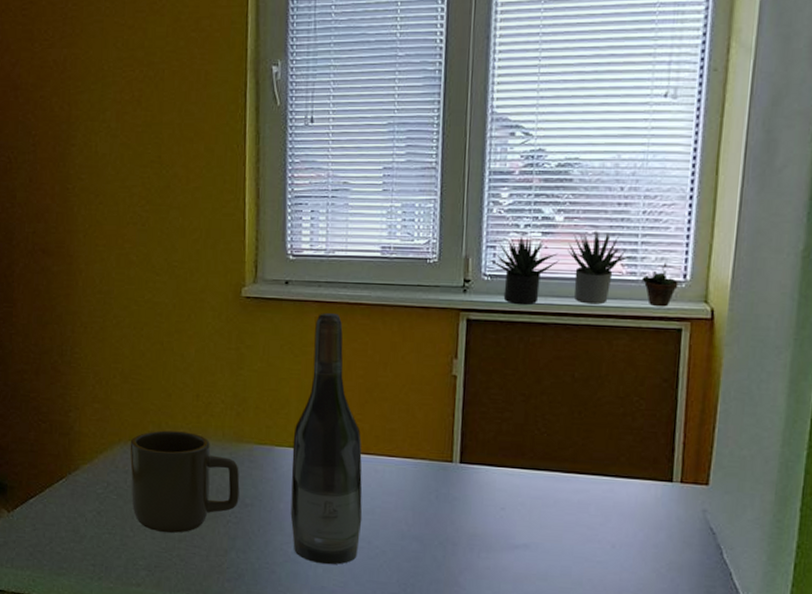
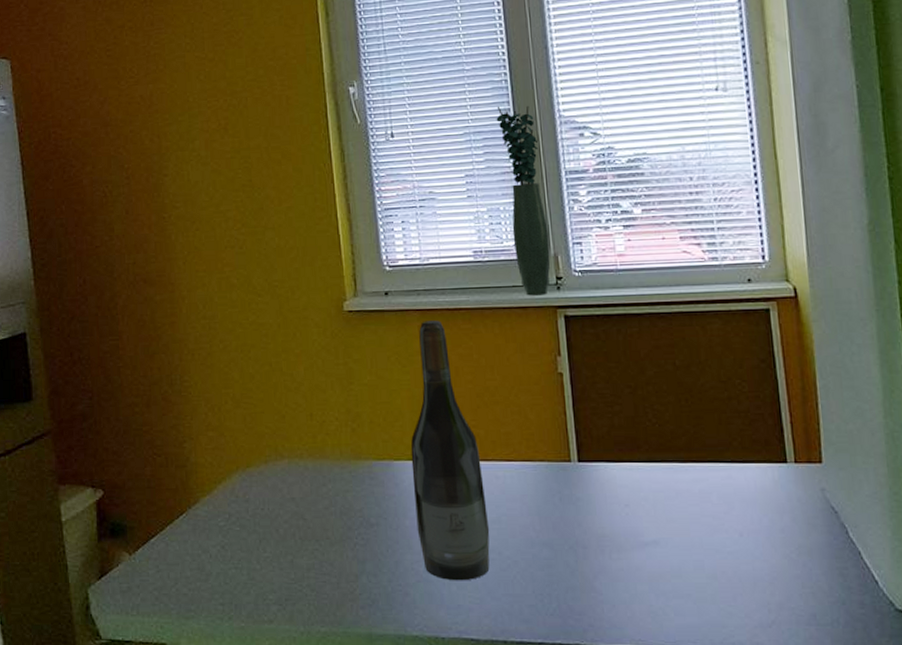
mug: present [130,430,240,533] -> none [248,453,364,561]
vase: none [424,97,466,297] -> present [496,105,551,296]
succulent plant: present [488,231,633,306] -> none [576,220,711,298]
succulent plant: present [641,262,679,307] -> none [723,245,759,289]

